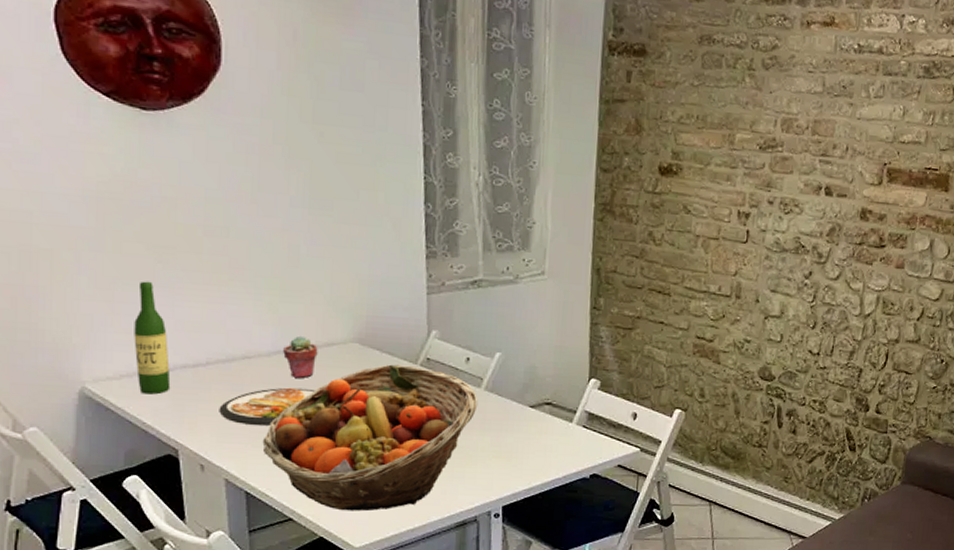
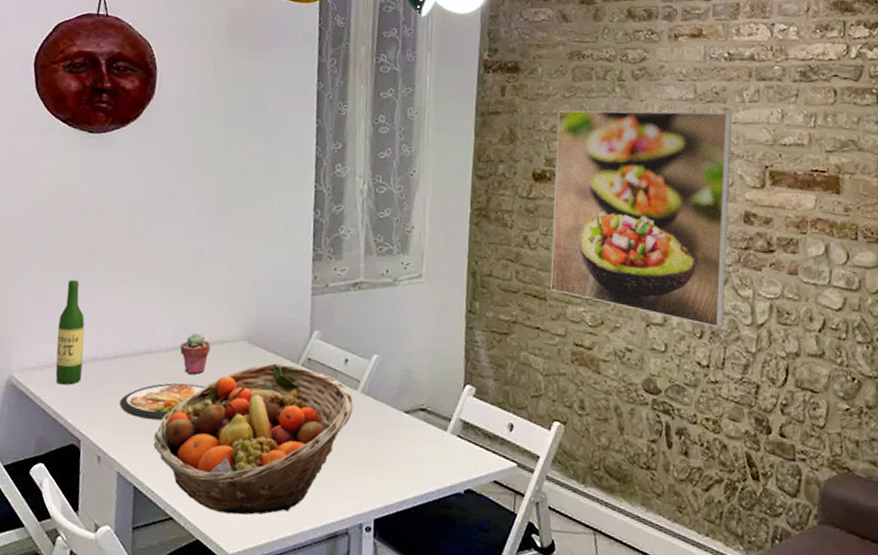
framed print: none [675,99,858,319] -> present [550,110,732,328]

